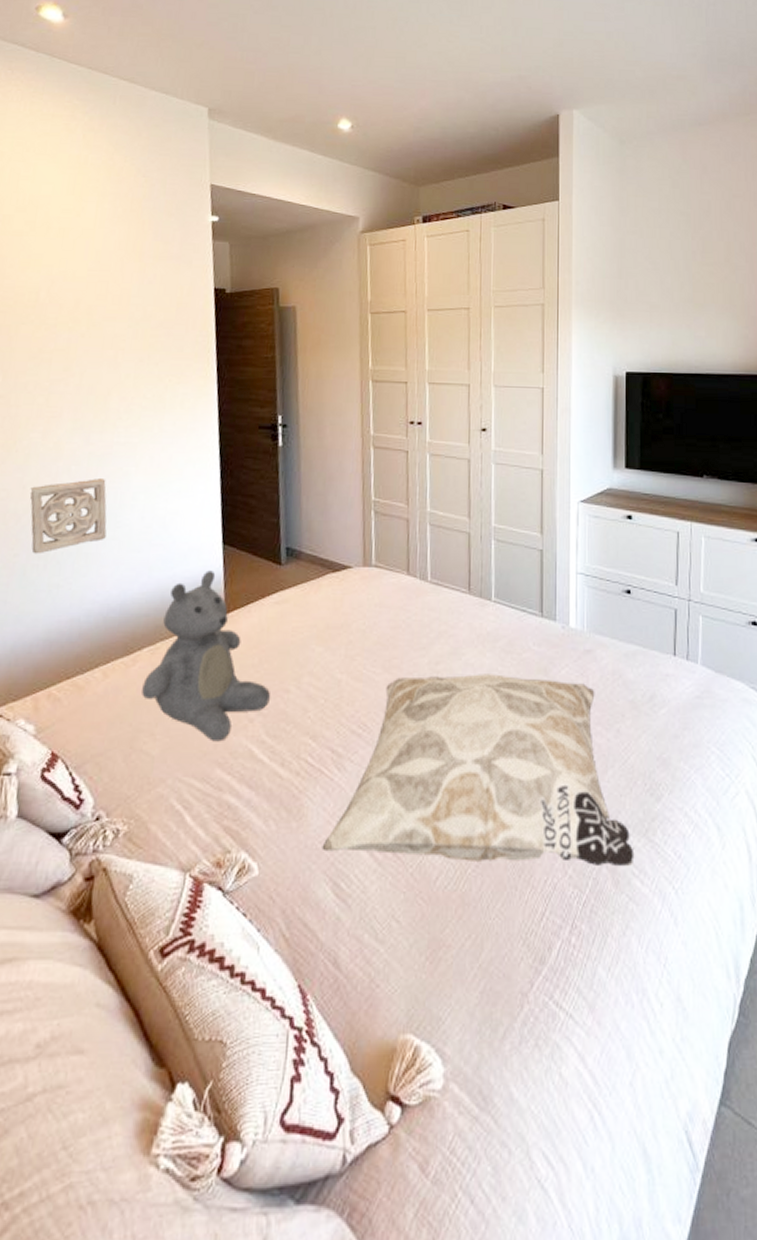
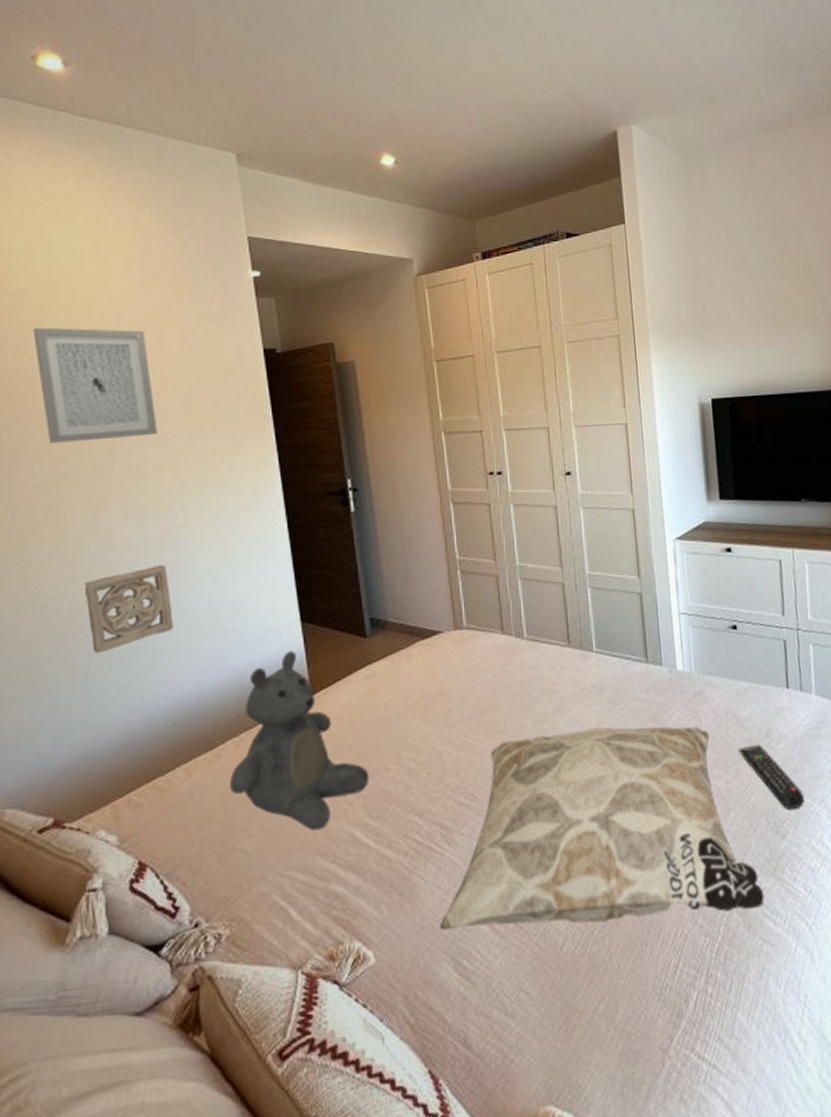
wall art: none [10,251,112,359] -> present [33,327,157,444]
remote control: none [621,707,681,775] -> present [738,744,804,811]

